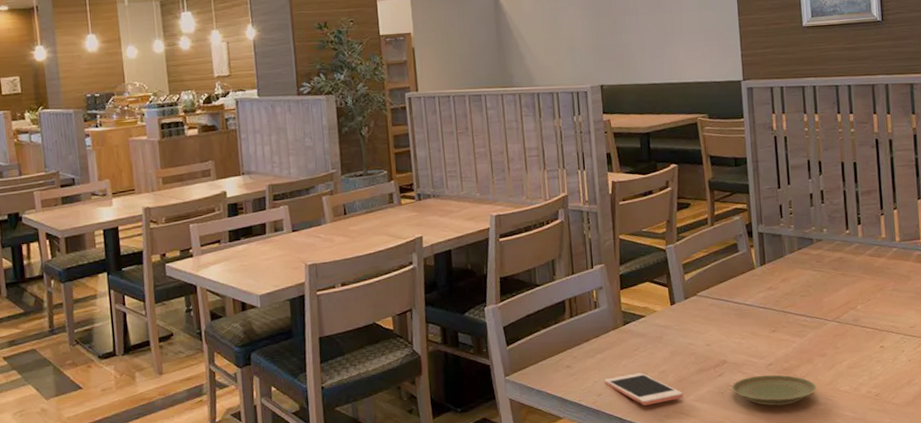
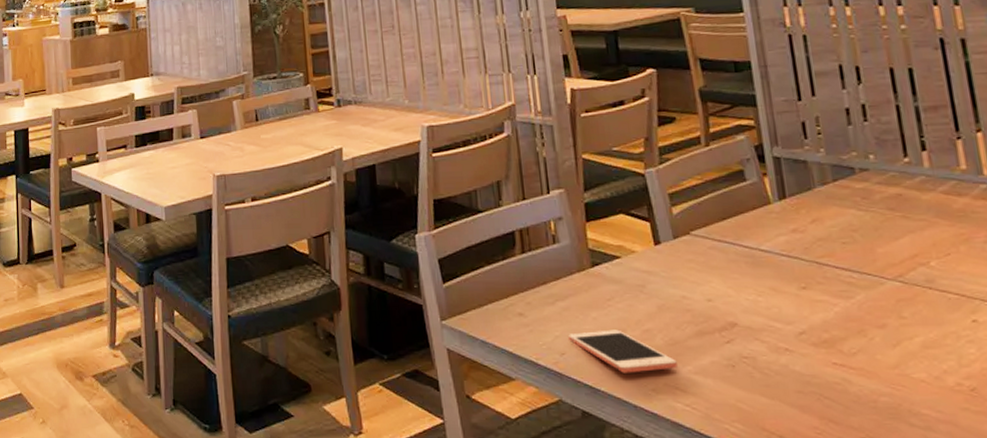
plate: present [731,374,816,406] -> none [746,346,875,391]

